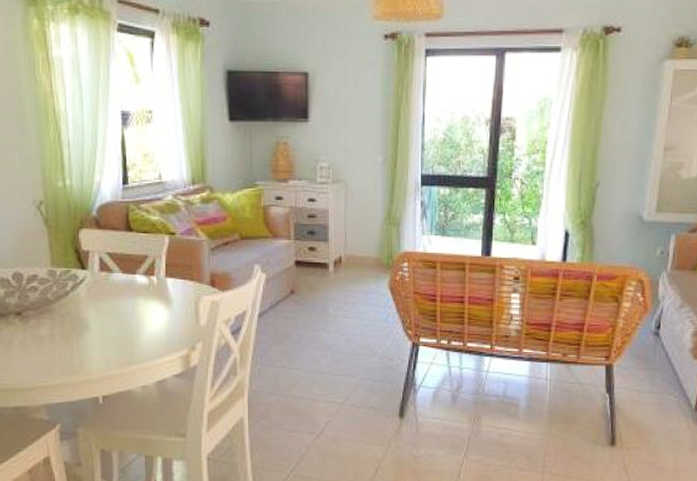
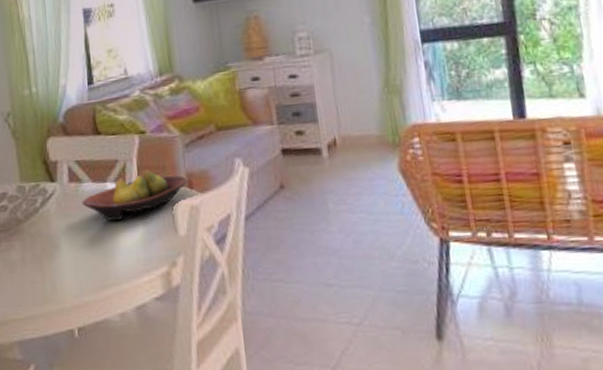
fruit bowl: none [111,267,211,309] -> present [82,170,188,222]

